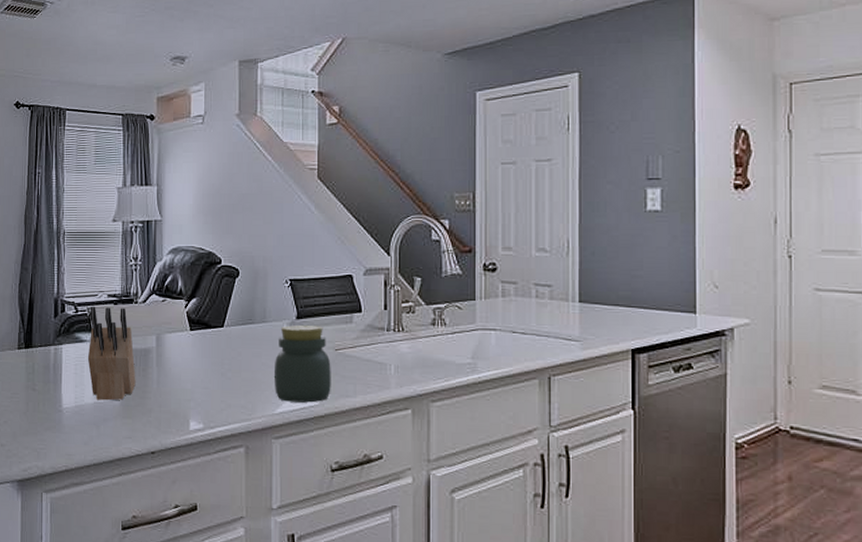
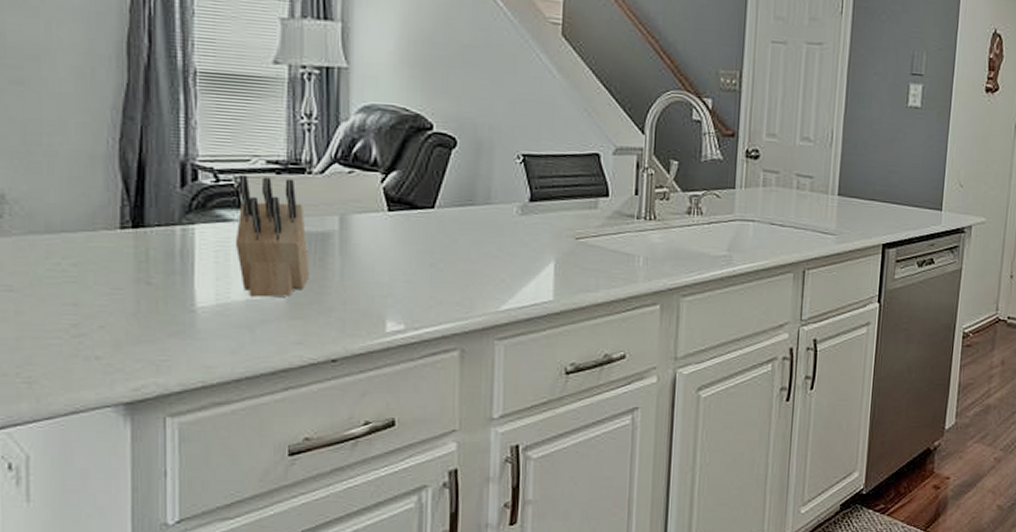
jar: present [275,324,331,403] -> none [499,208,570,298]

